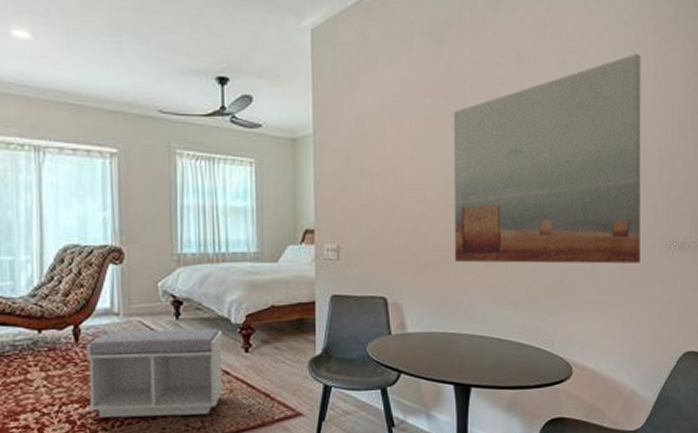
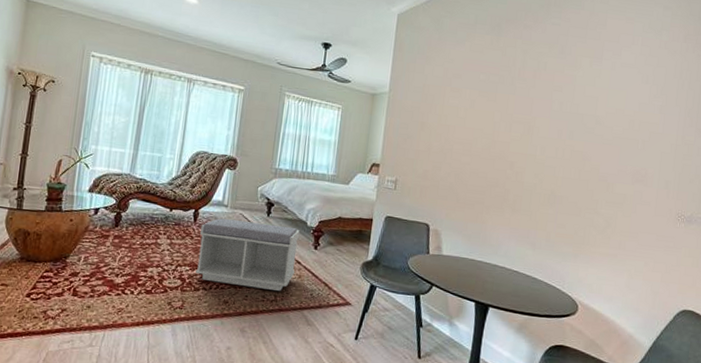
wall art: present [453,53,641,264] -> none [488,56,669,228]

